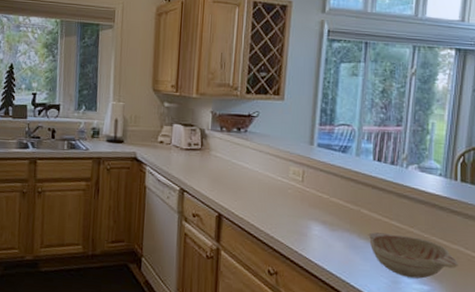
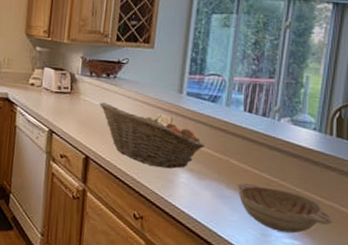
fruit basket: none [231,158,337,221] -> present [100,102,206,168]

